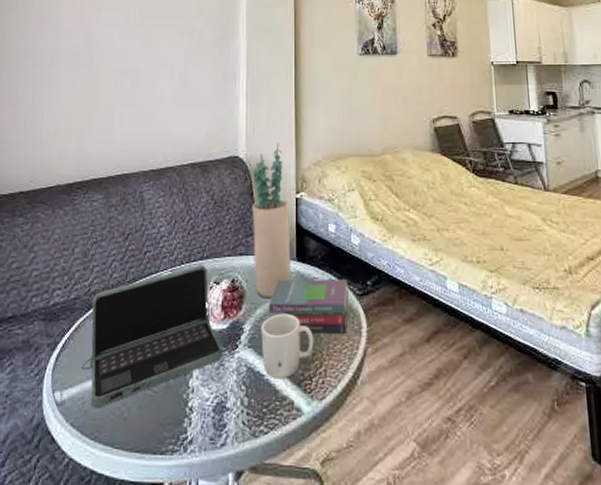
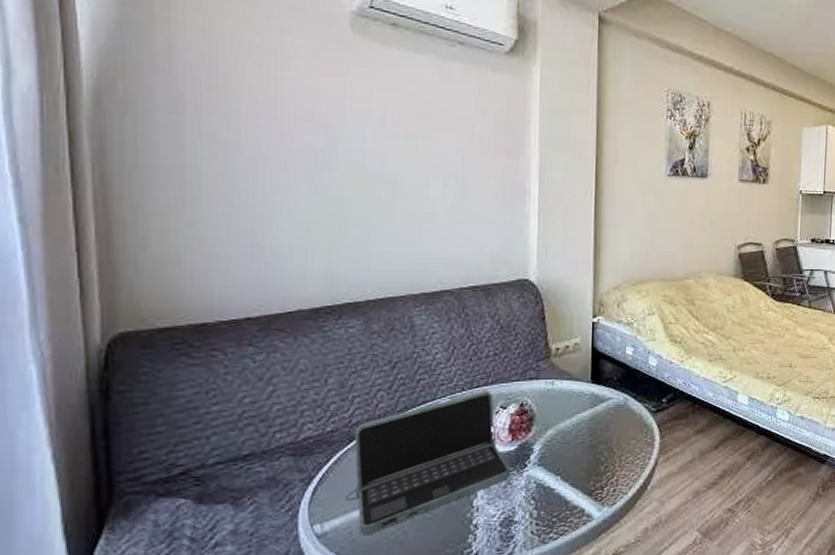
vase: present [252,143,292,299] -> none [543,266,586,420]
mug: present [261,313,314,379] -> none [552,432,607,492]
books: present [268,279,349,334] -> none [560,398,643,449]

